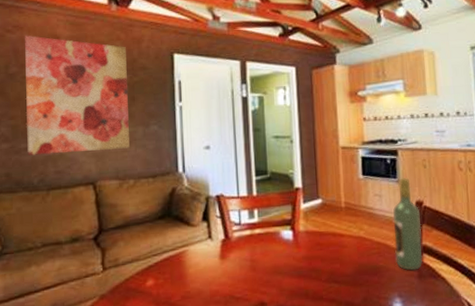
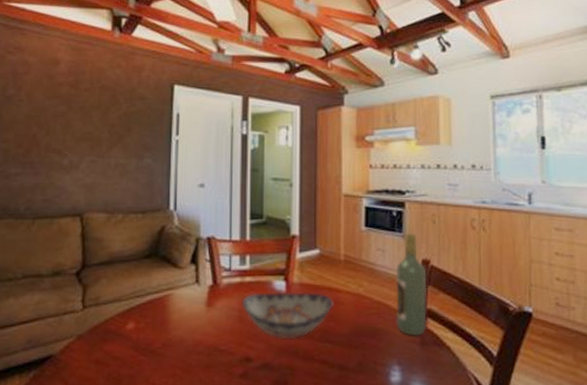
wall art: present [24,35,130,156] -> none [17,57,126,182]
decorative bowl: none [253,238,338,284] -> present [241,292,333,340]

